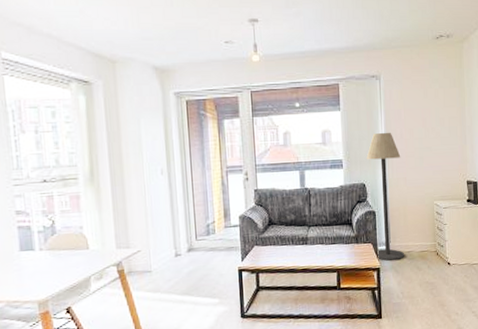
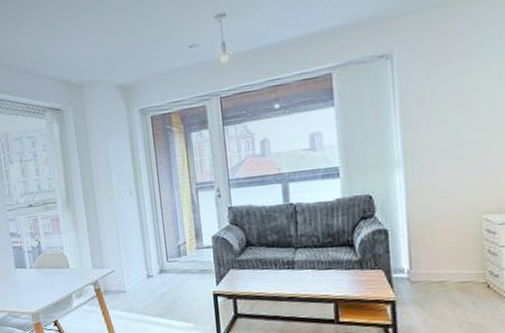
floor lamp: present [366,132,405,261] -> none [373,126,434,292]

